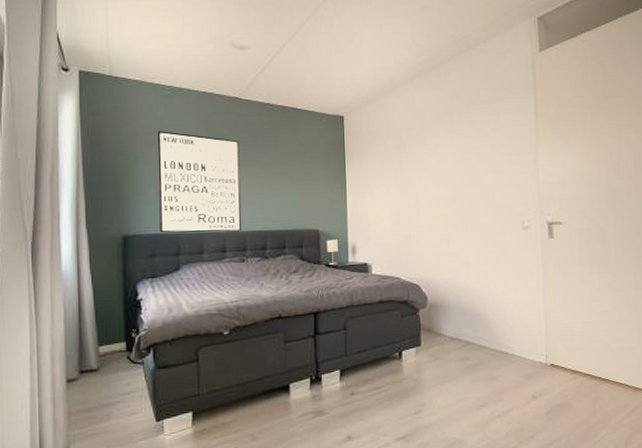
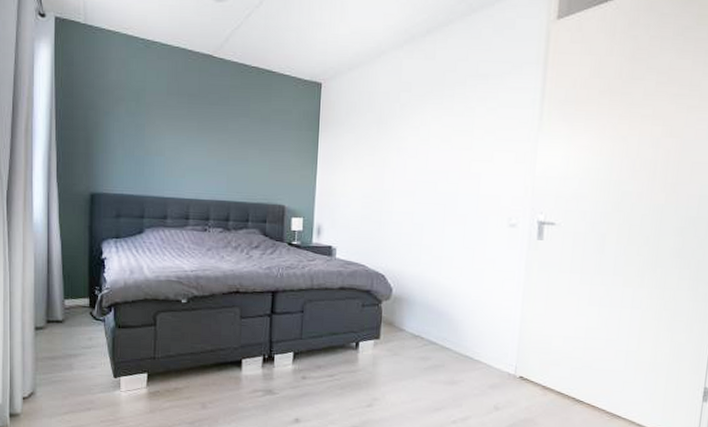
wall art: present [157,131,242,233] -> none [125,87,210,200]

